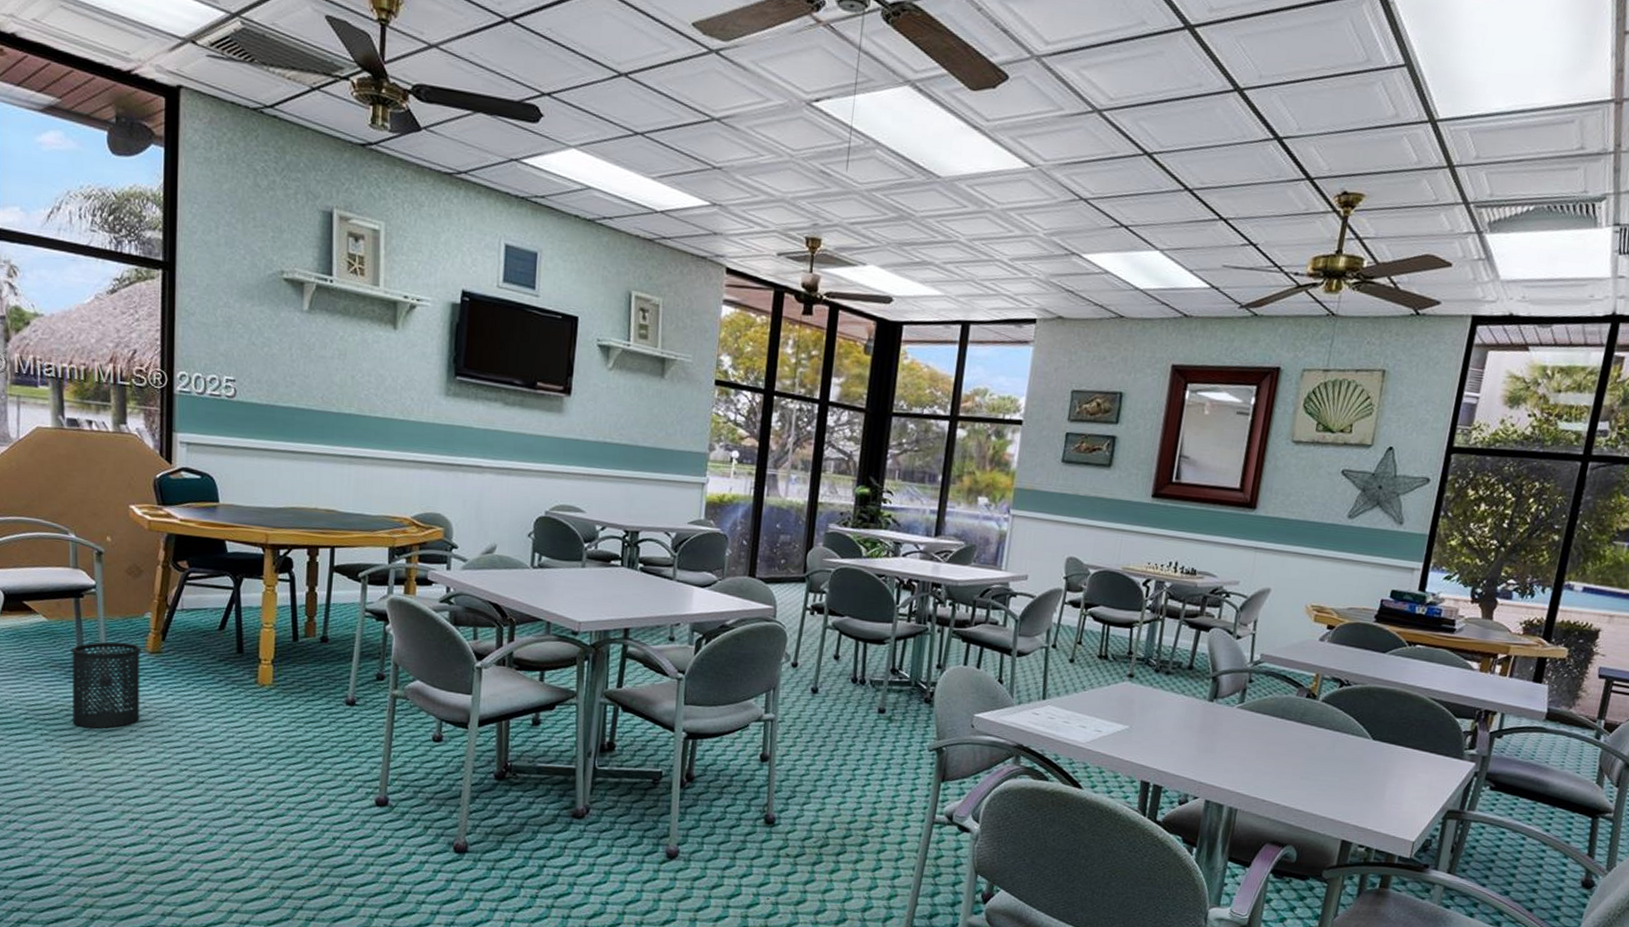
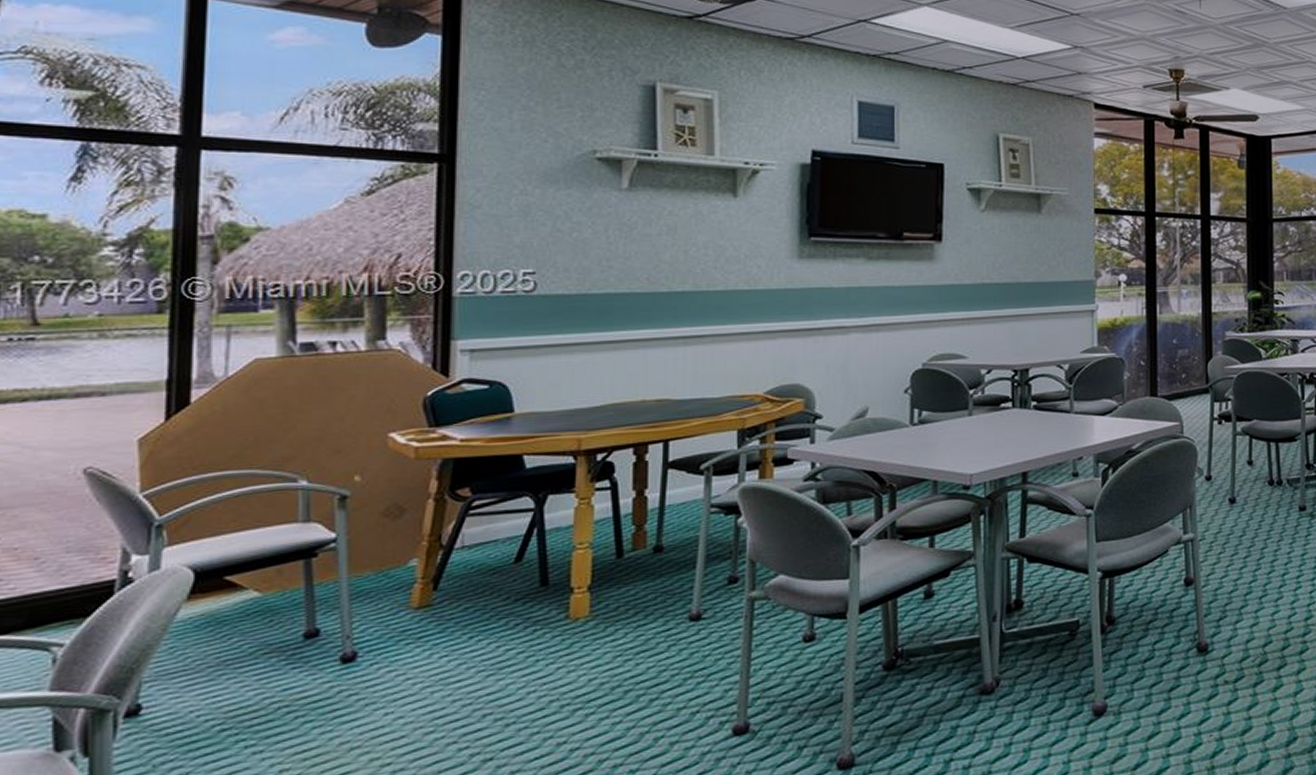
trash can: present [69,641,142,729] -> none [294,601,404,725]

